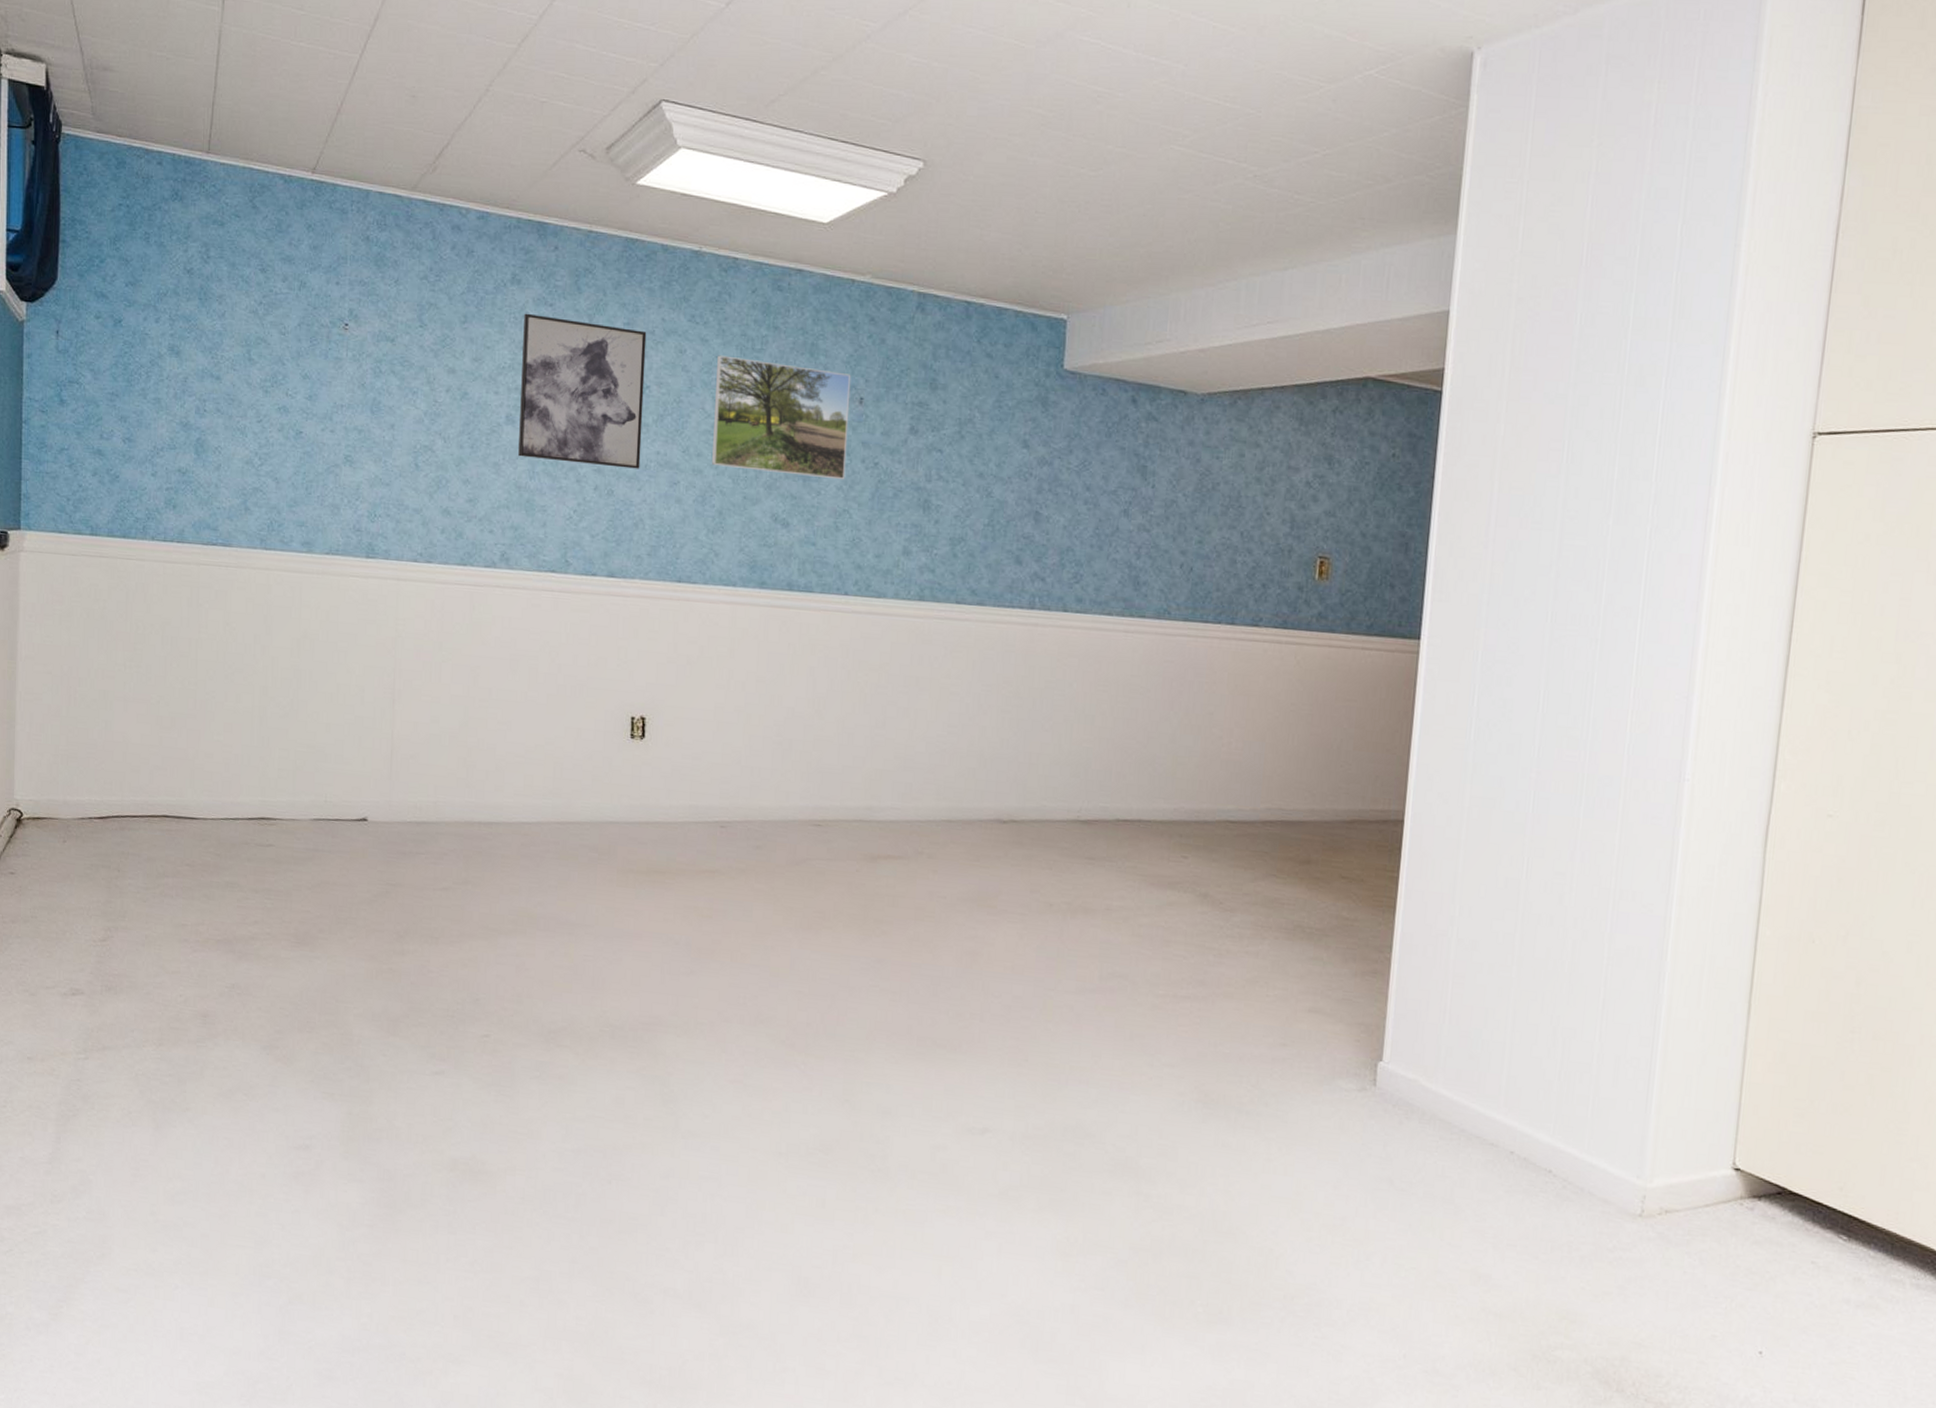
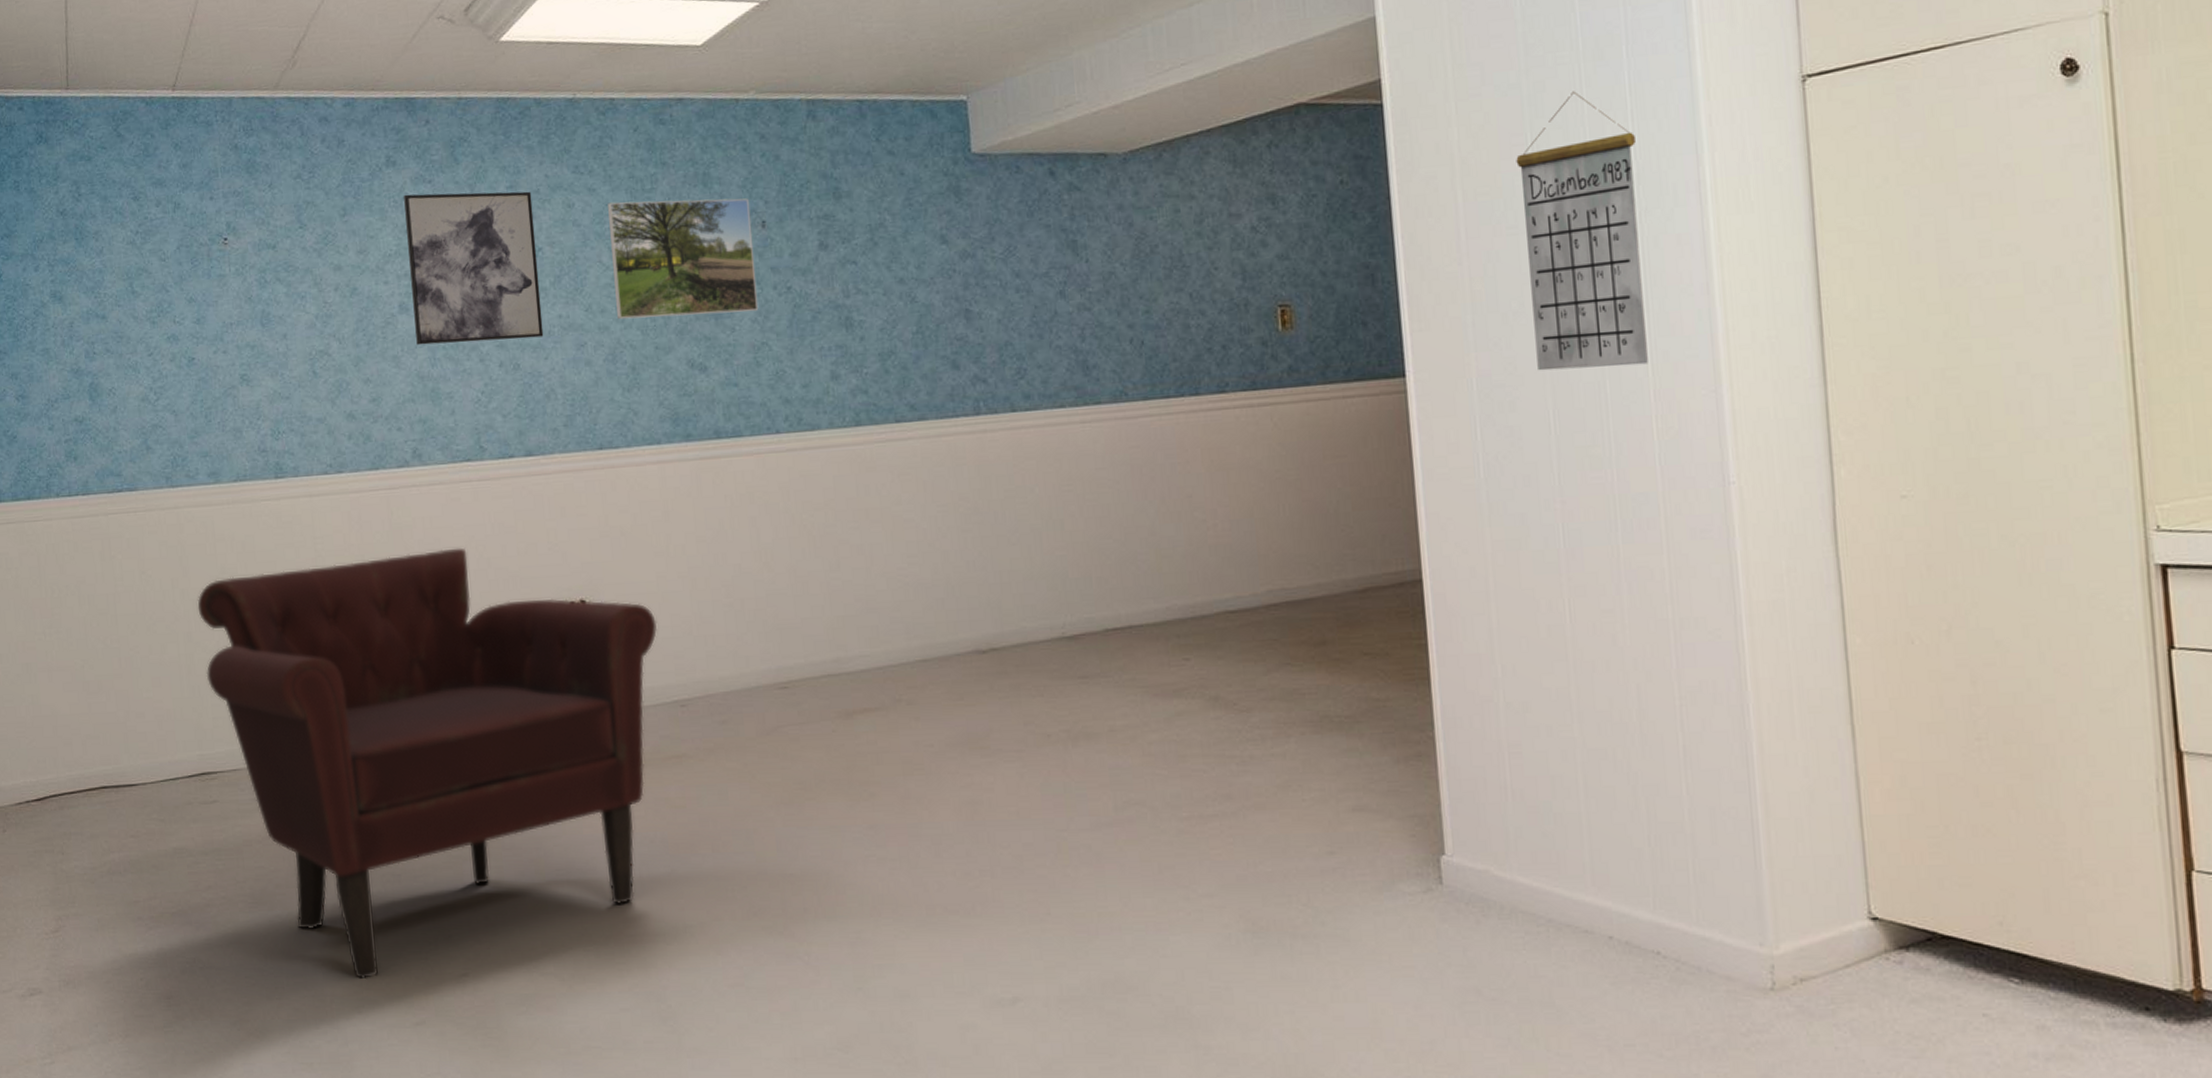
leather: none [276,642,710,1026] -> present [197,548,658,980]
calendar: none [1537,410,1659,664] -> present [1516,91,1648,371]

